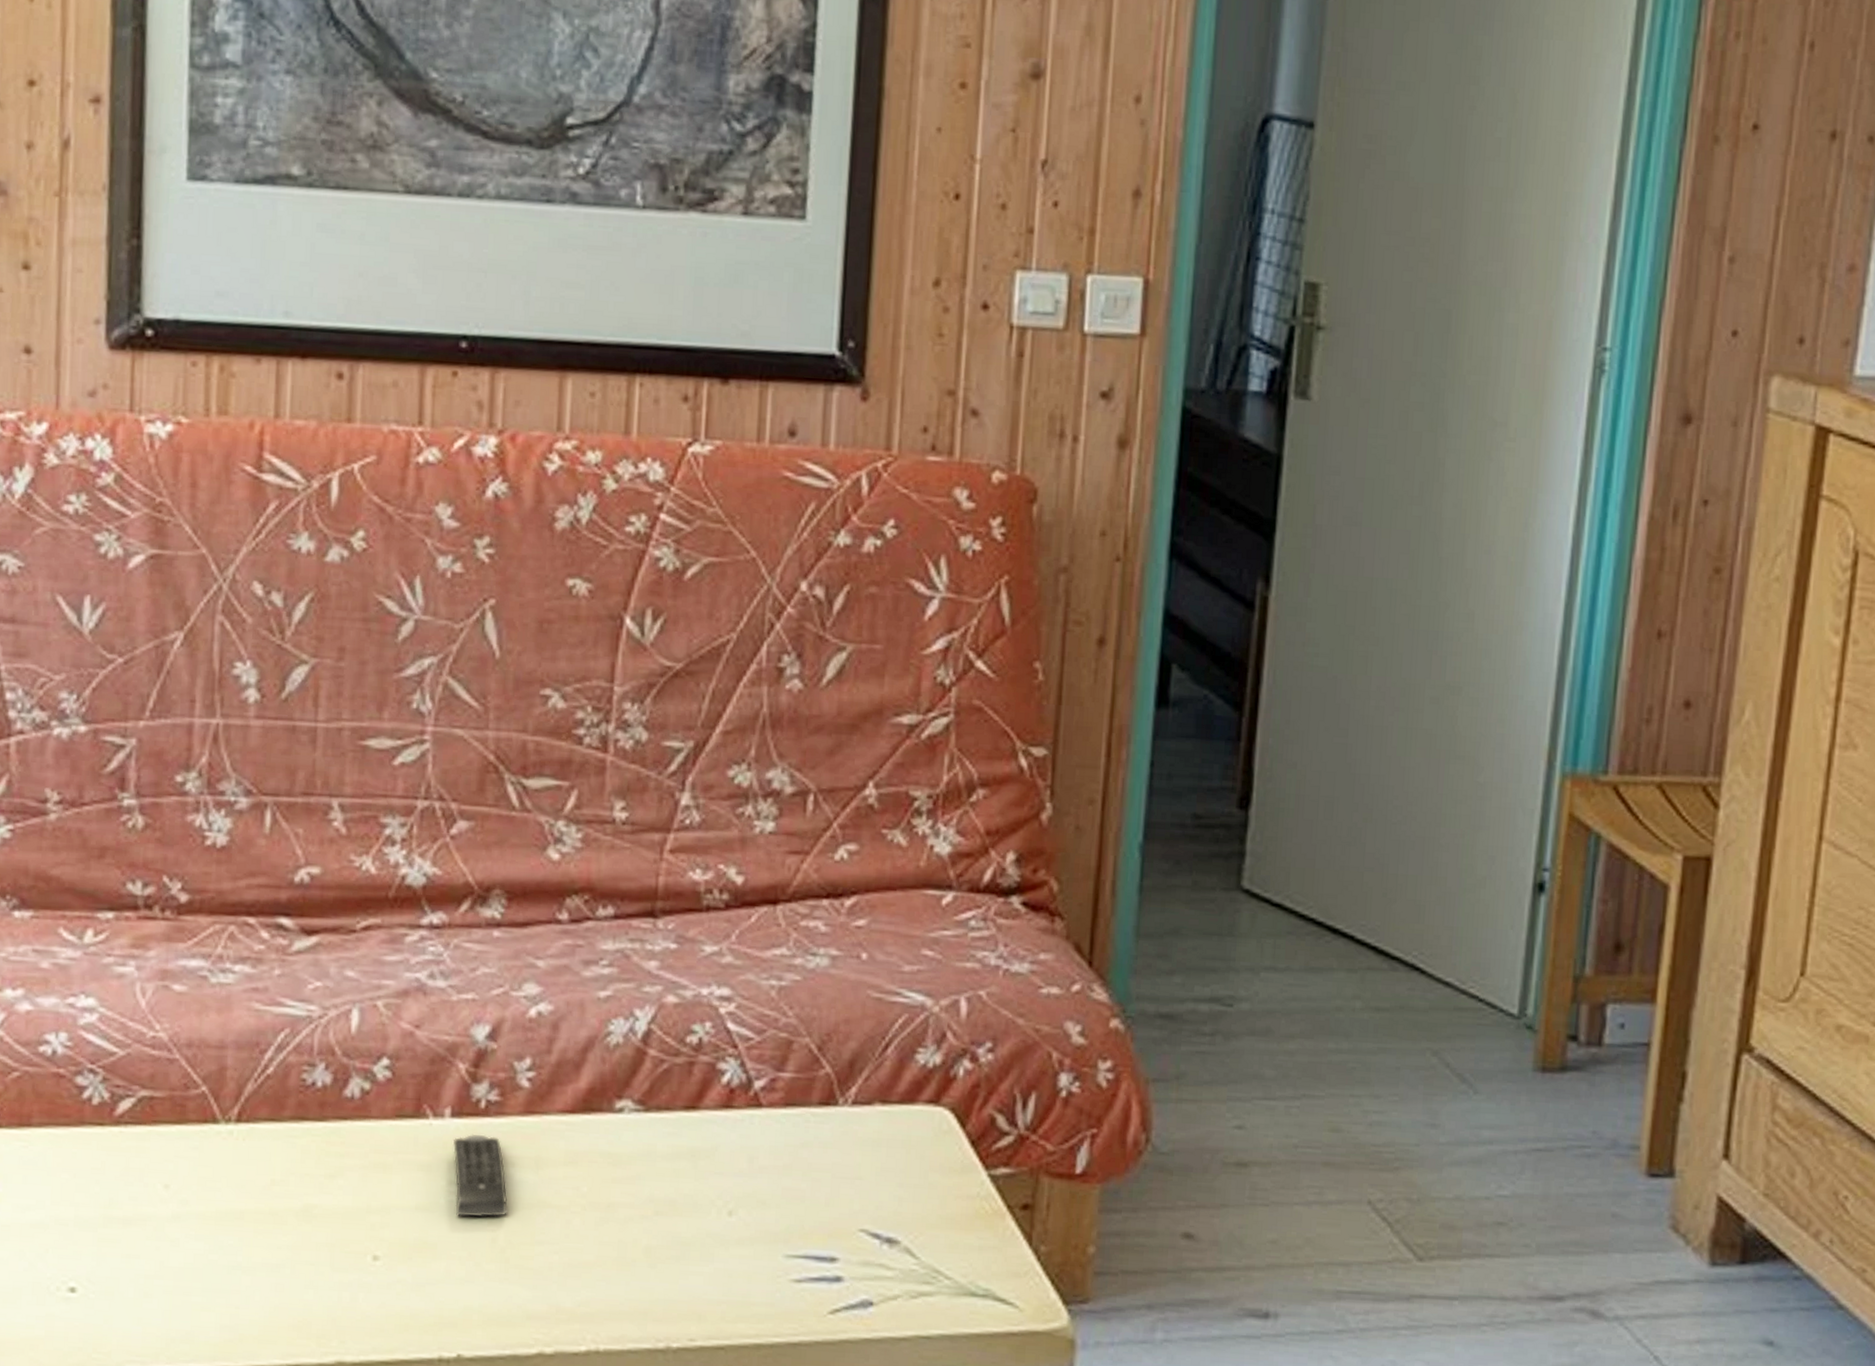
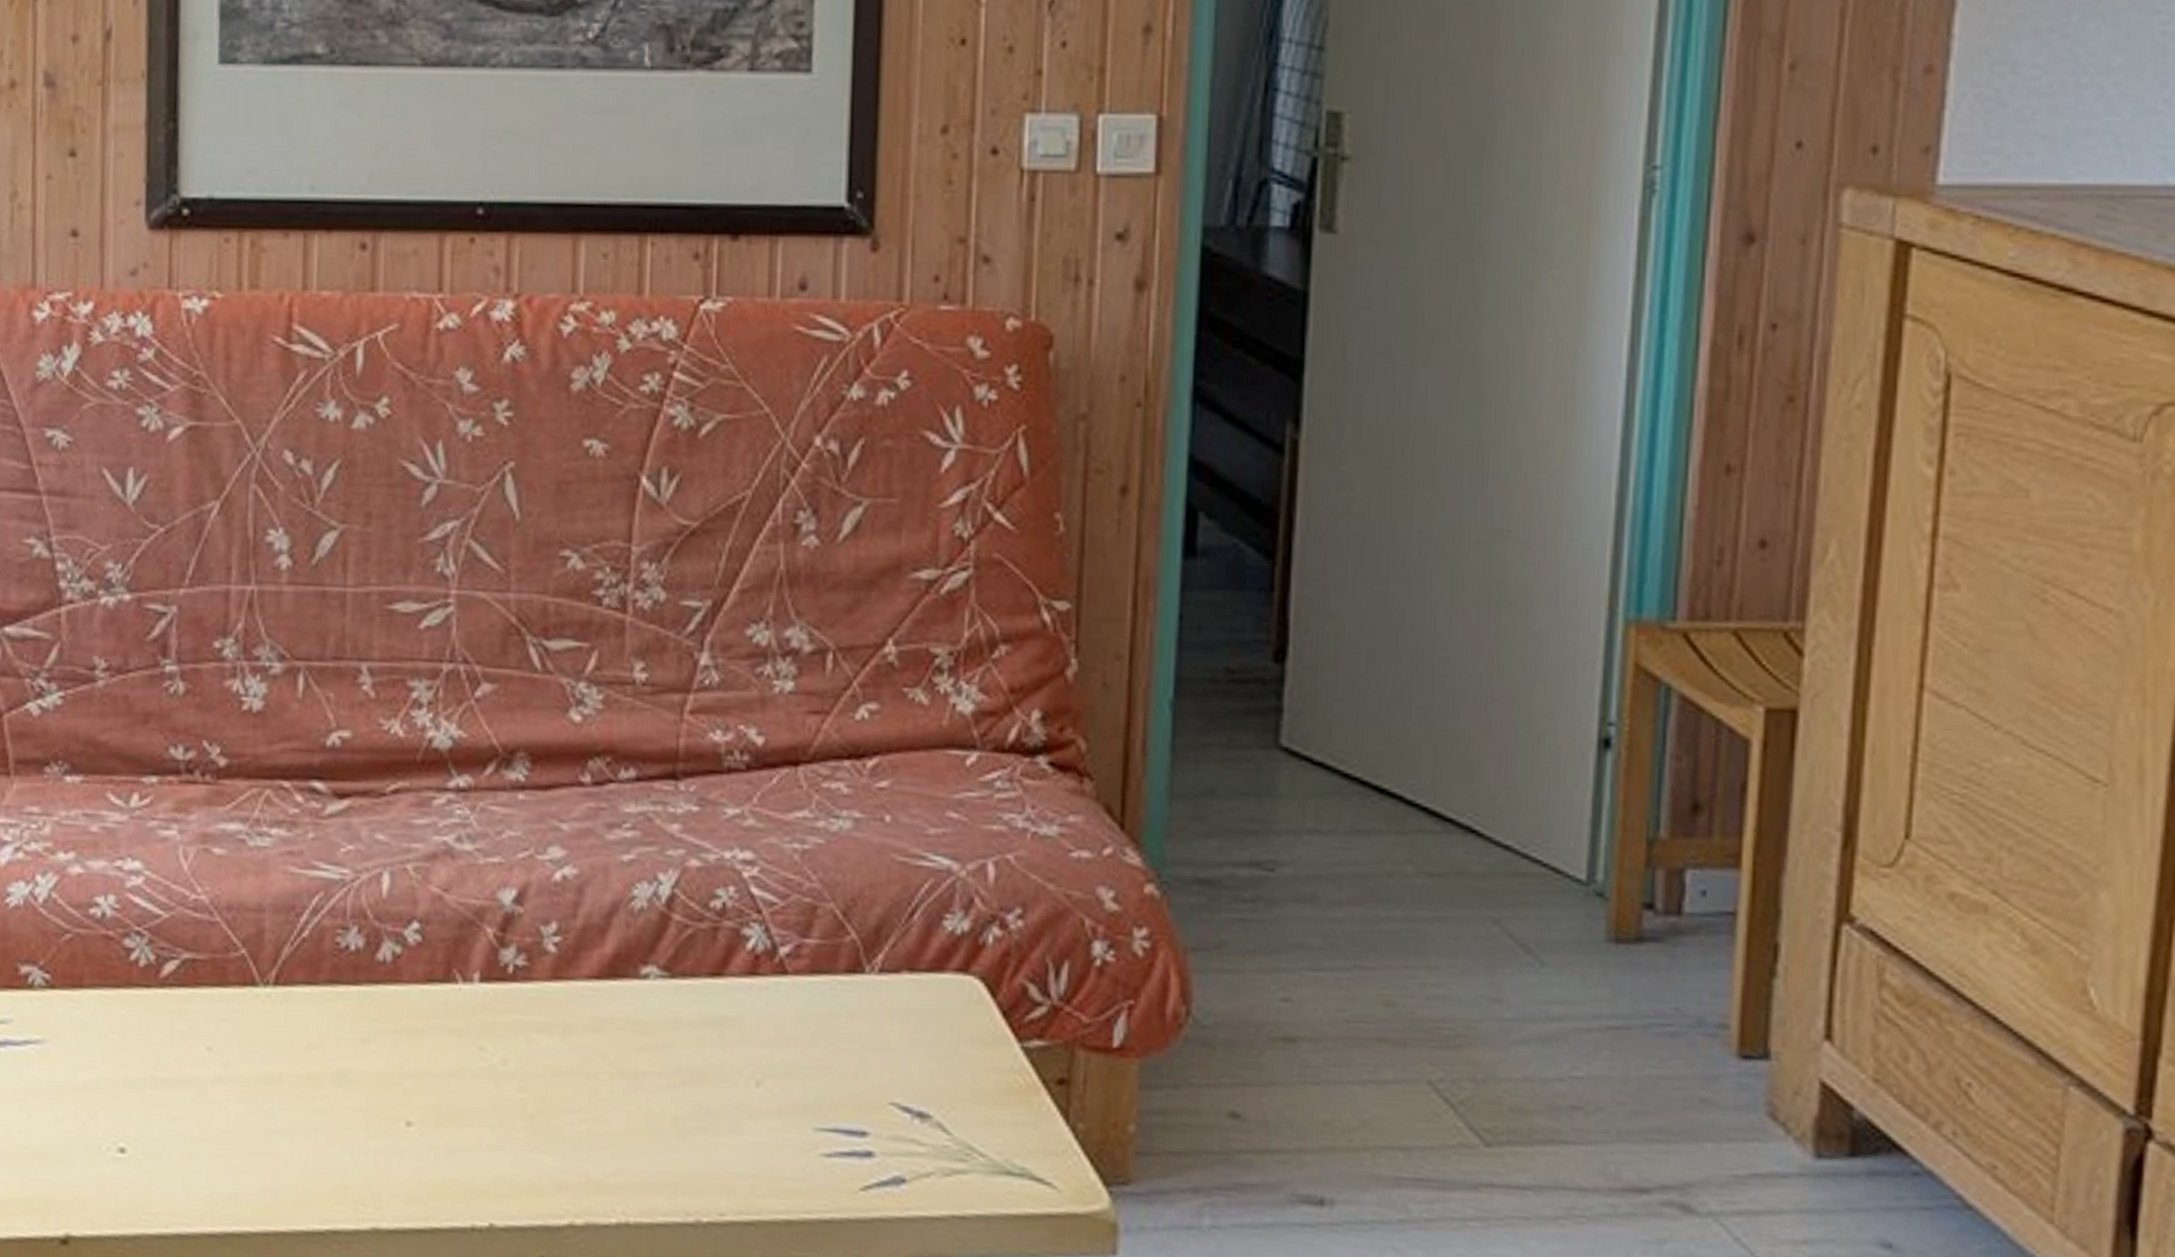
remote control: present [452,1133,509,1218] -> none [481,999,537,1084]

